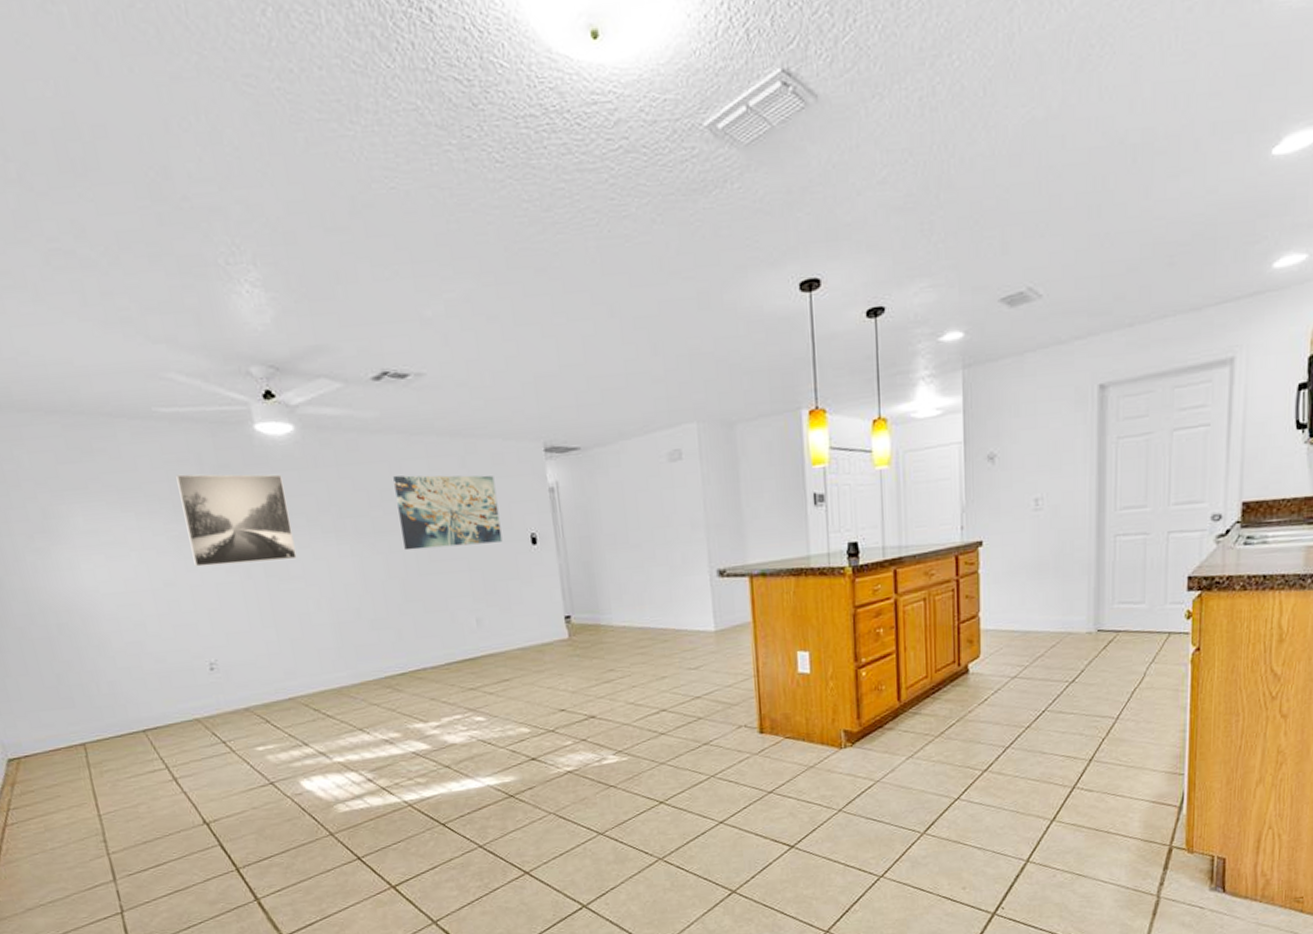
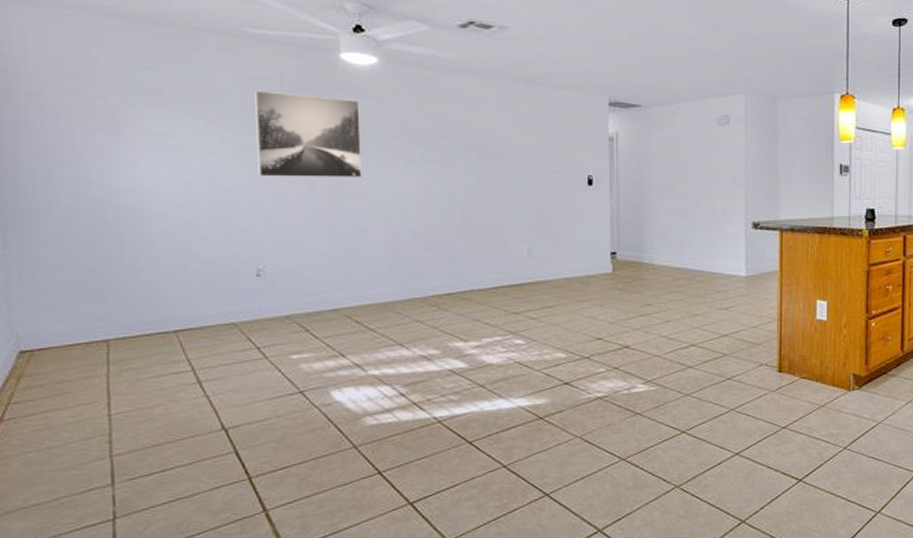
wall art: present [393,475,503,551] -> none [466,113,561,180]

